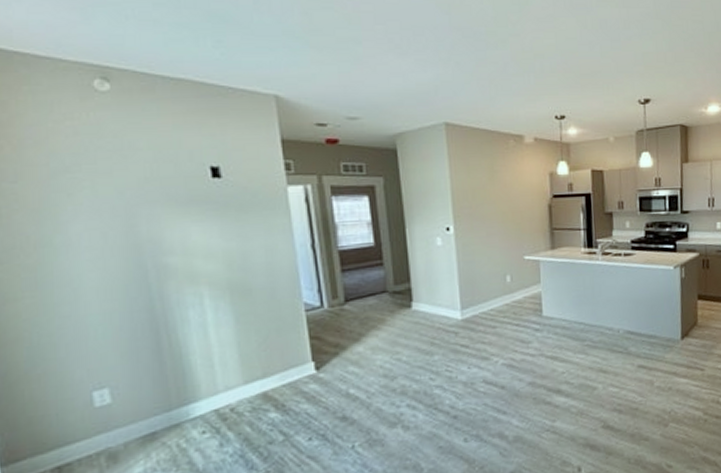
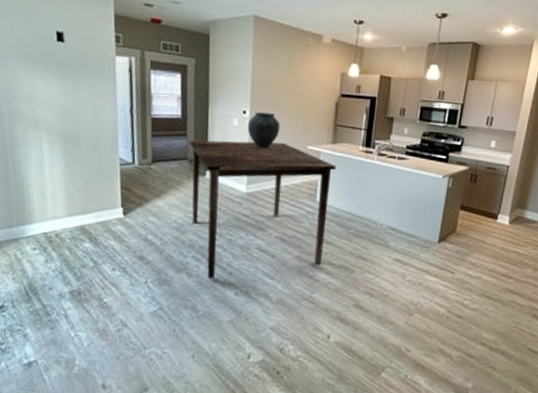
dining table: none [388,256,559,429] -> present [190,140,336,279]
ceramic pot: none [453,226,491,267] -> present [247,112,281,149]

